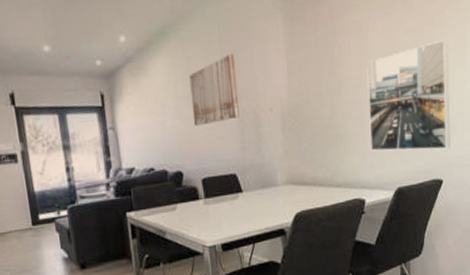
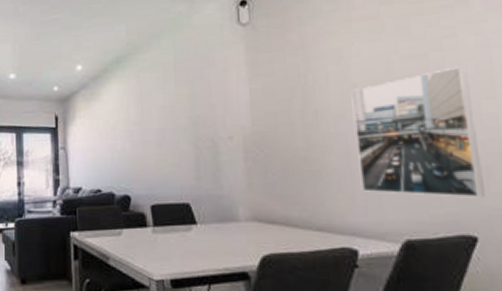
wall art: present [189,53,239,126] -> none [142,80,195,151]

